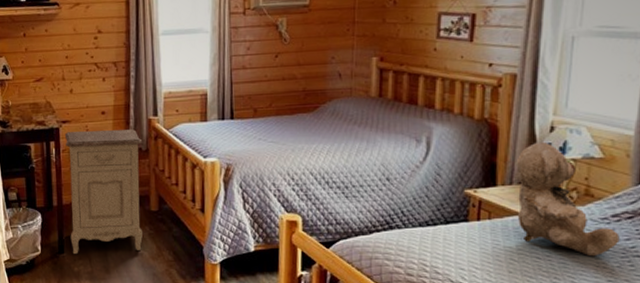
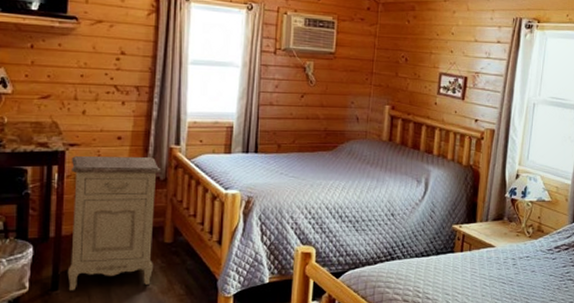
teddy bear: present [516,141,620,257] -> none [490,186,559,281]

